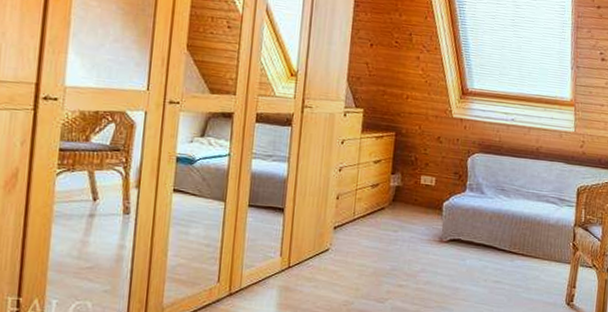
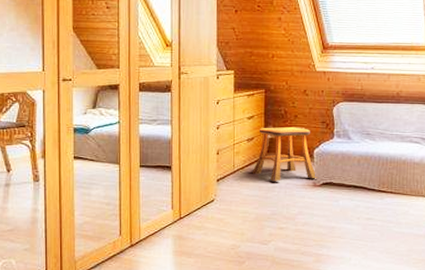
stool: none [373,173,446,234] -> present [252,127,318,181]

